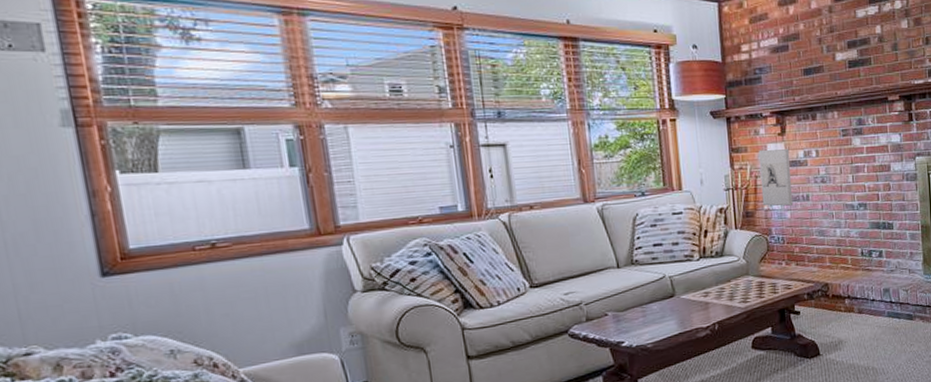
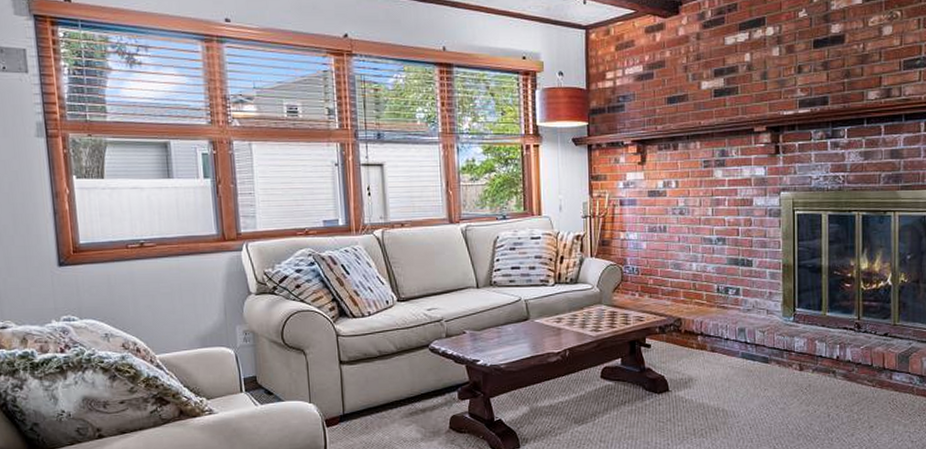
wall sculpture: present [758,148,794,206] -> none [617,177,650,237]

